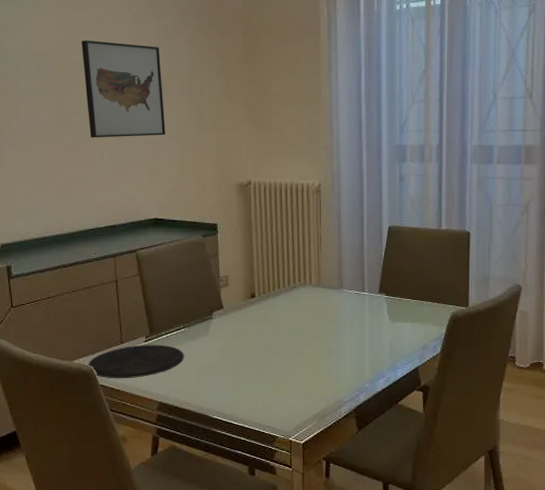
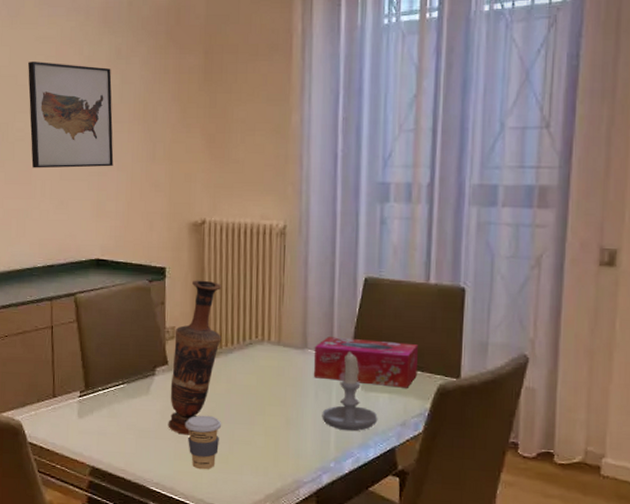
plate: present [87,344,184,379] -> none [16,400,122,438]
vase: none [225,234,269,369] -> present [168,280,222,435]
coffee cup: none [241,350,273,398] -> present [185,415,222,470]
tissue box: none [348,278,434,317] -> present [313,337,418,388]
candle: none [357,289,404,356] -> present [322,352,378,432]

